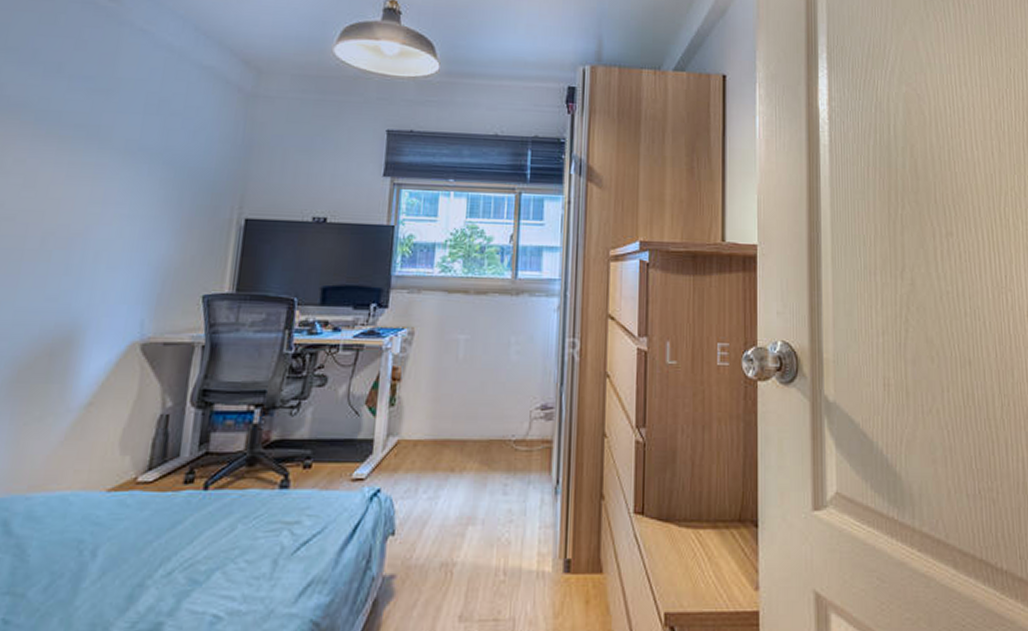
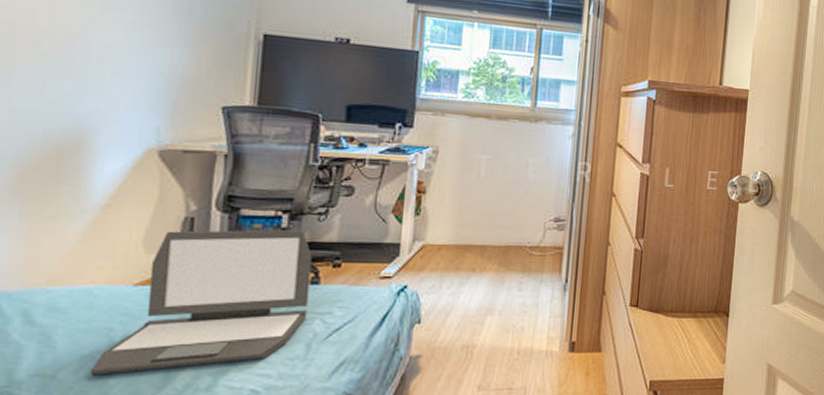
laptop: none [57,425,283,595] -> present [89,229,312,376]

